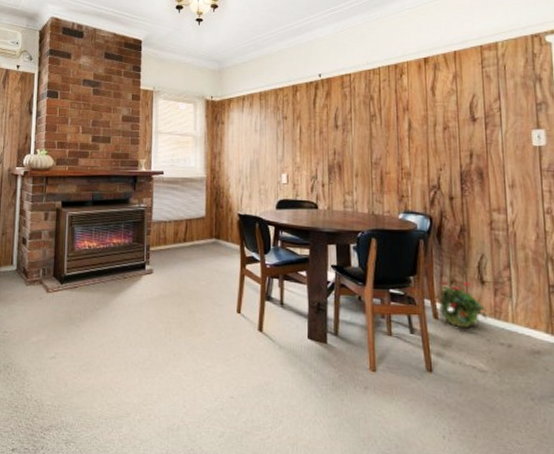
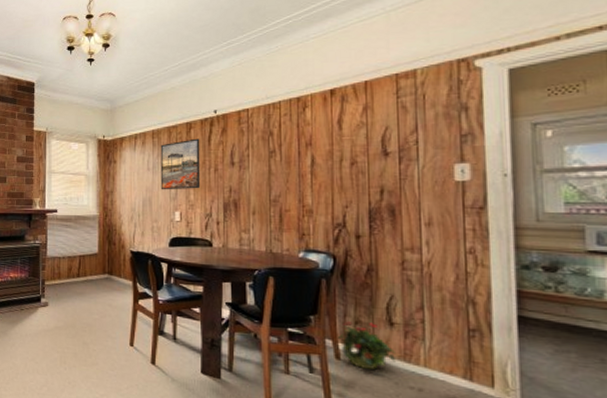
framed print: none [267,101,306,152] -> present [160,138,201,190]

